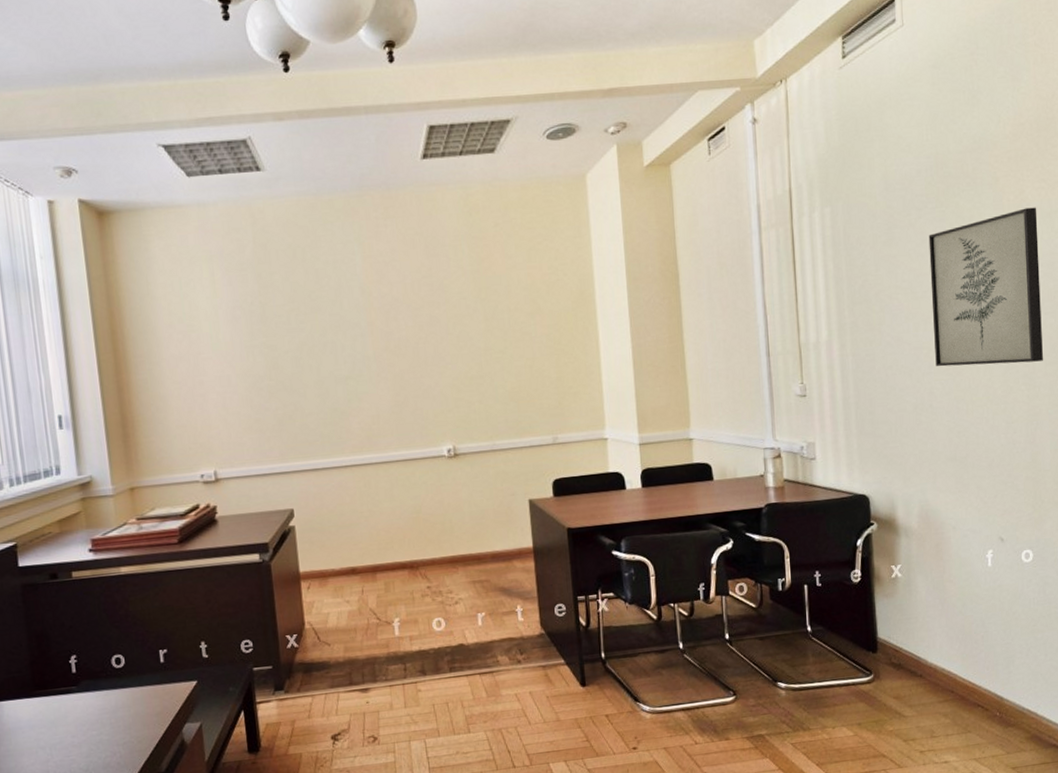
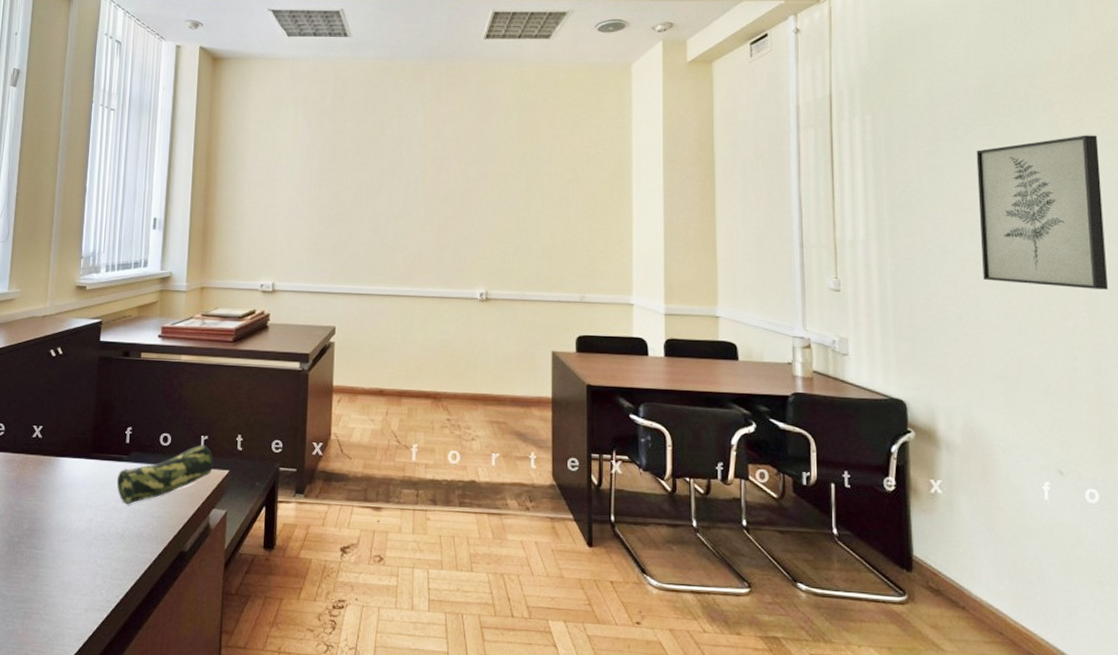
pencil case: none [68,659,178,737] -> present [116,444,213,504]

